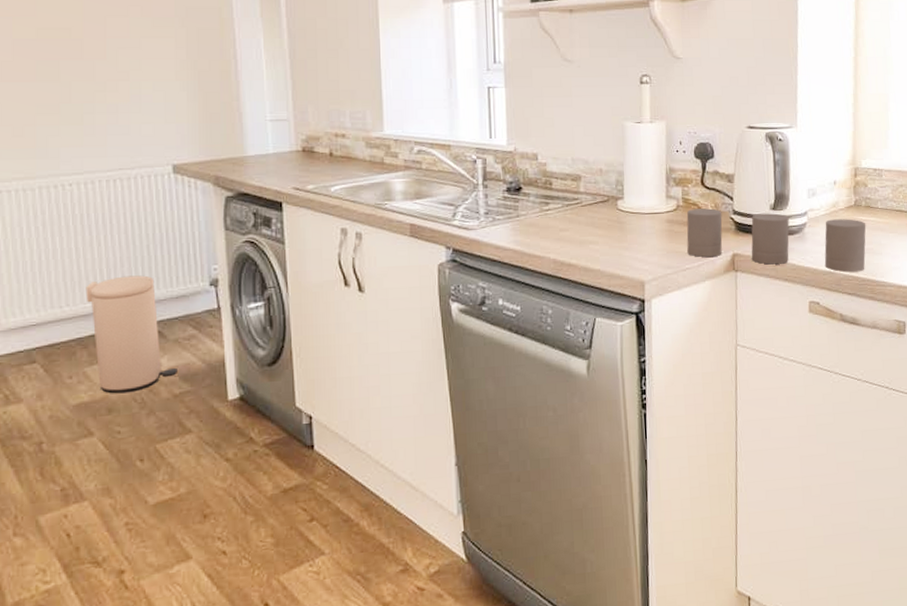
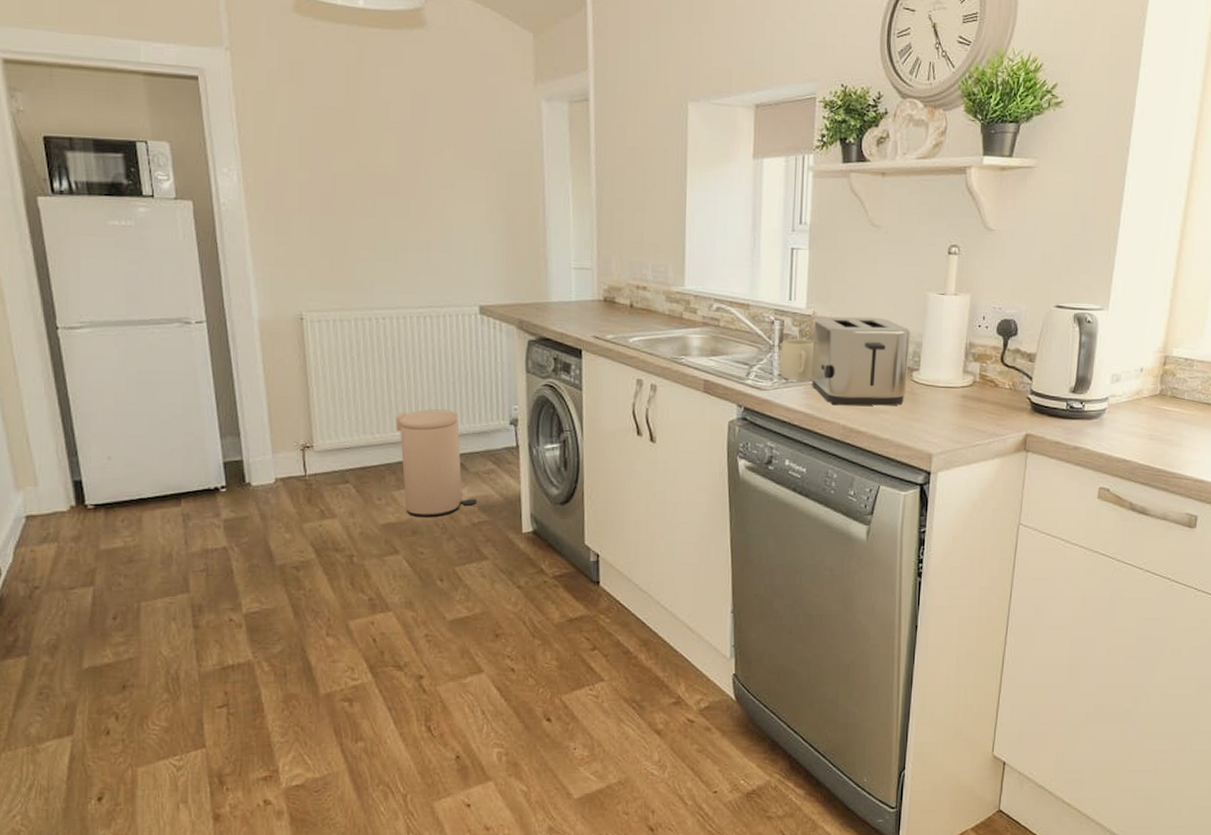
mug: none [484,175,519,218] -> present [779,338,814,381]
toaster: none [515,149,613,240] -> present [811,316,911,406]
canister: present [686,208,866,273] -> none [979,386,1169,463]

